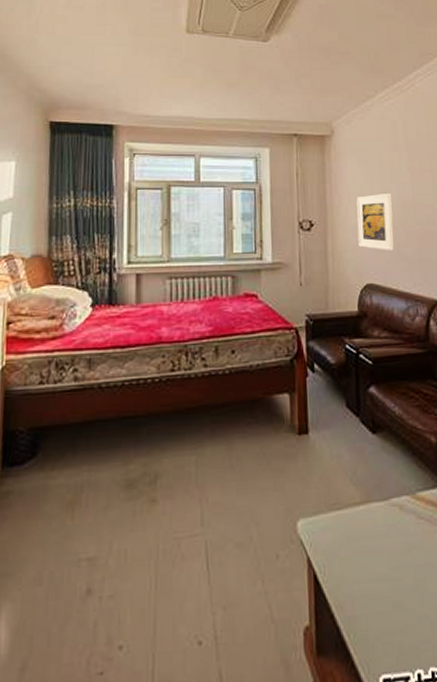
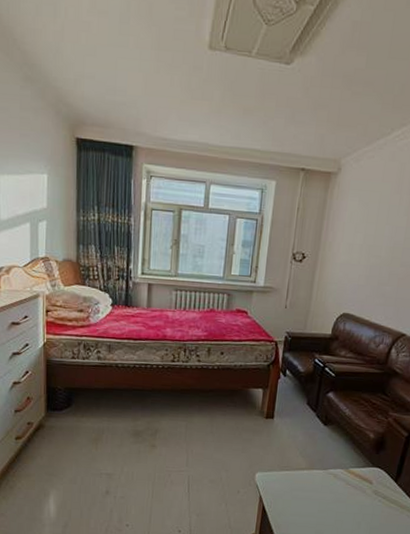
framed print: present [356,192,394,252] -> none [343,234,384,288]

